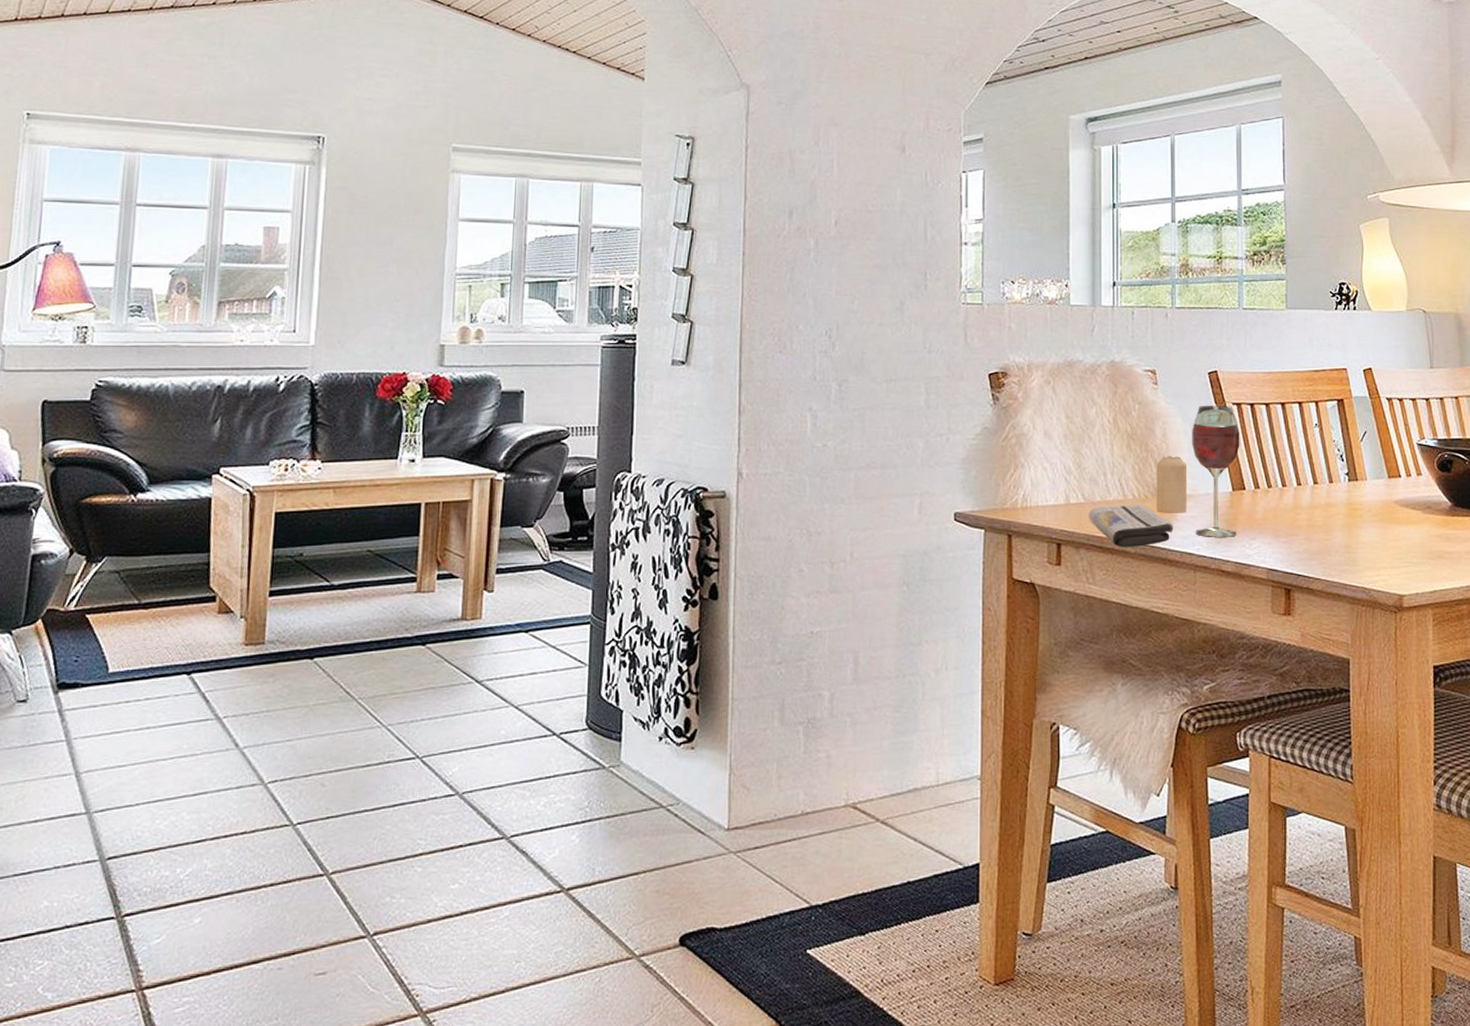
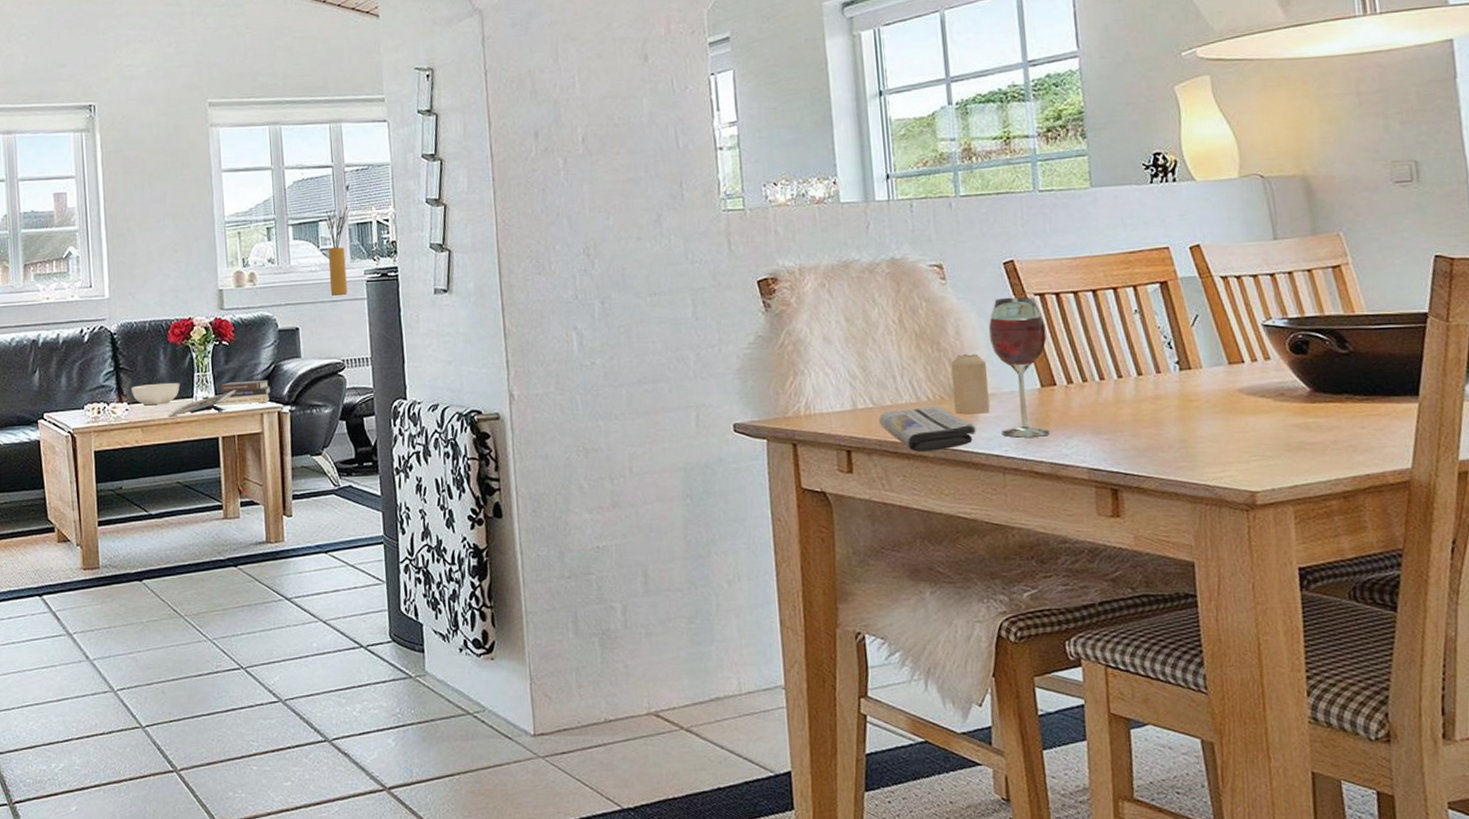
bowl: none [326,441,385,465] -> present [130,382,180,406]
magazine: none [366,451,450,478] -> present [168,388,238,417]
books: none [423,443,486,470] -> present [216,379,271,407]
vase: none [562,267,594,359] -> present [324,205,351,296]

